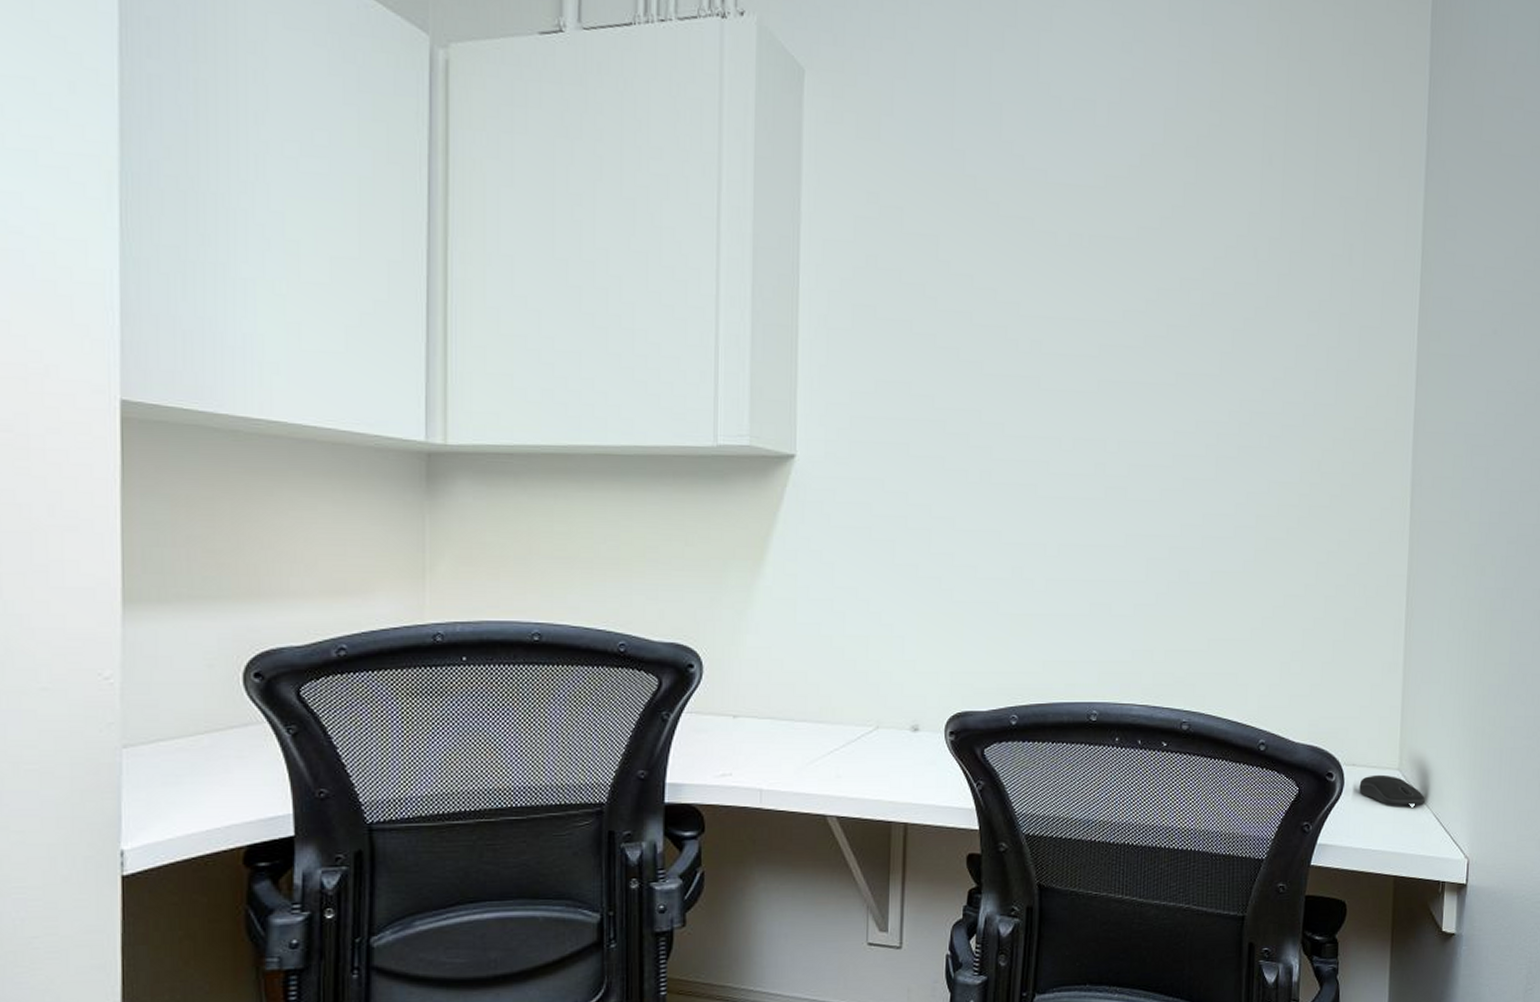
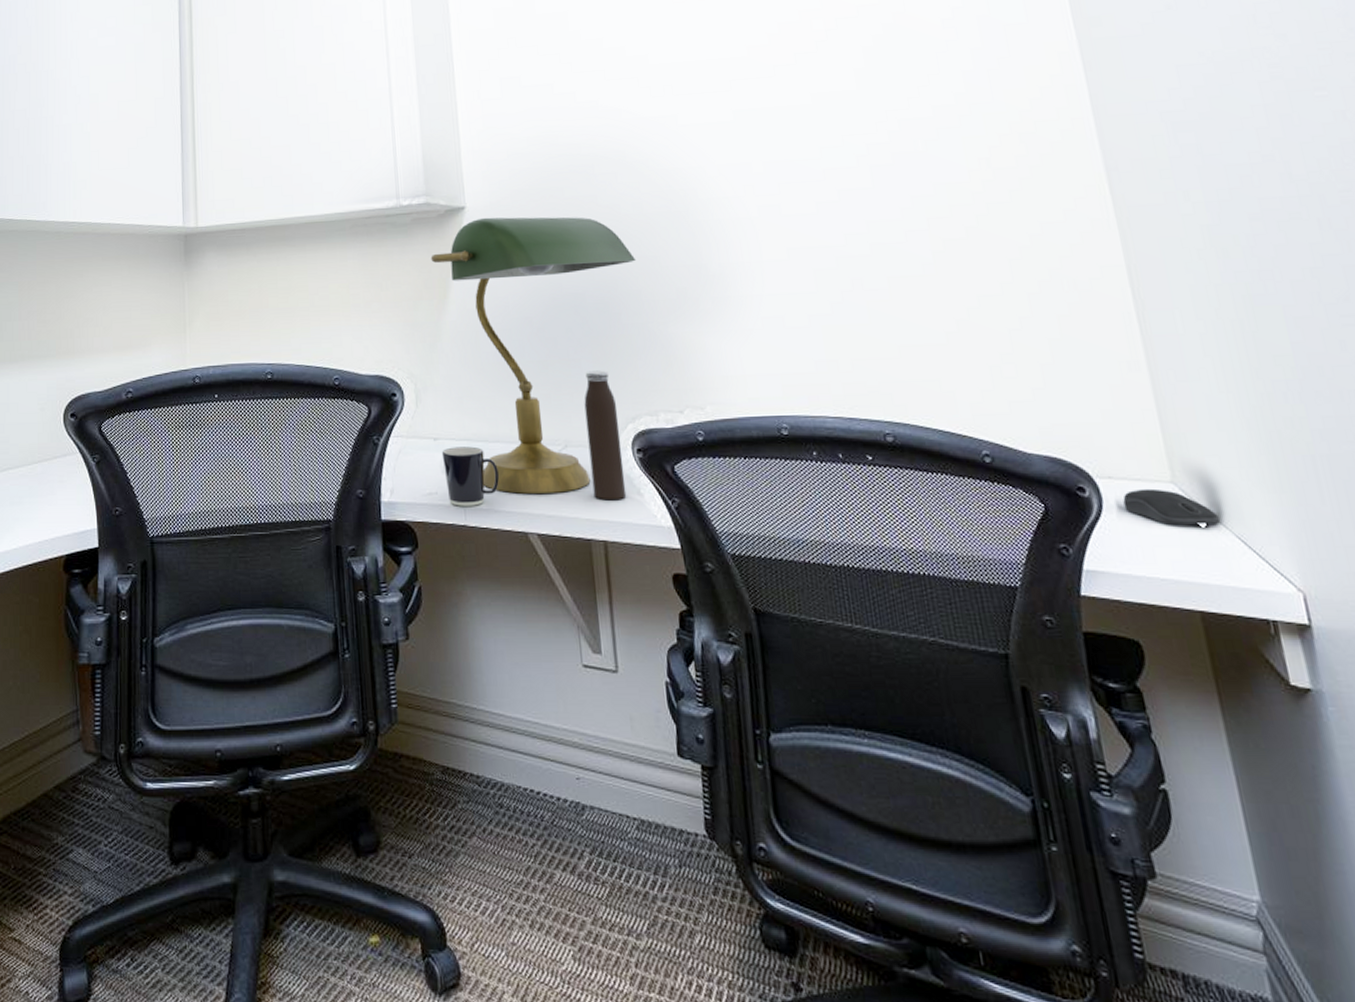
mug: none [740,725,803,789] -> present [441,446,500,506]
desk lamp: none [749,470,977,777] -> present [430,217,637,495]
water bottle: none [900,649,936,783] -> present [584,370,627,501]

